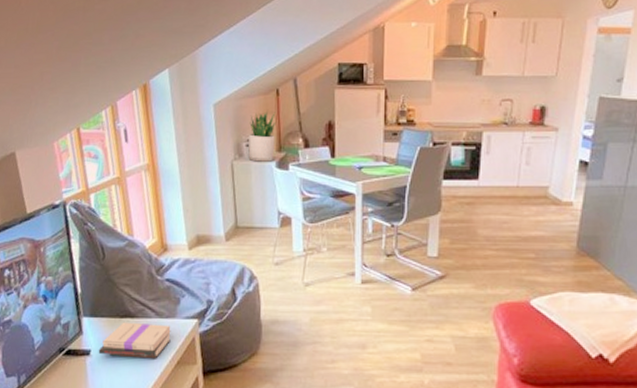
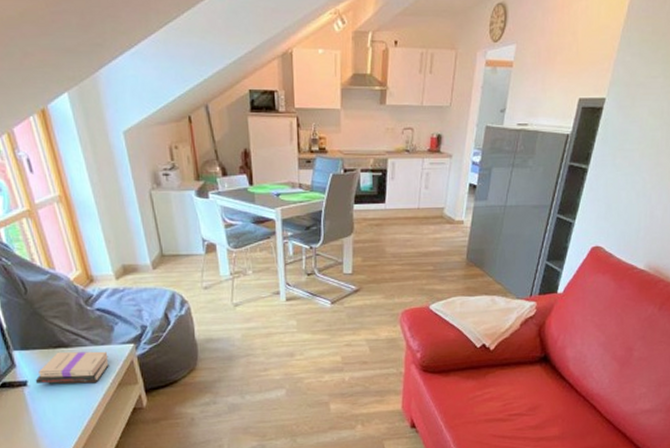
planter: present [248,112,276,162] -> none [164,140,193,191]

